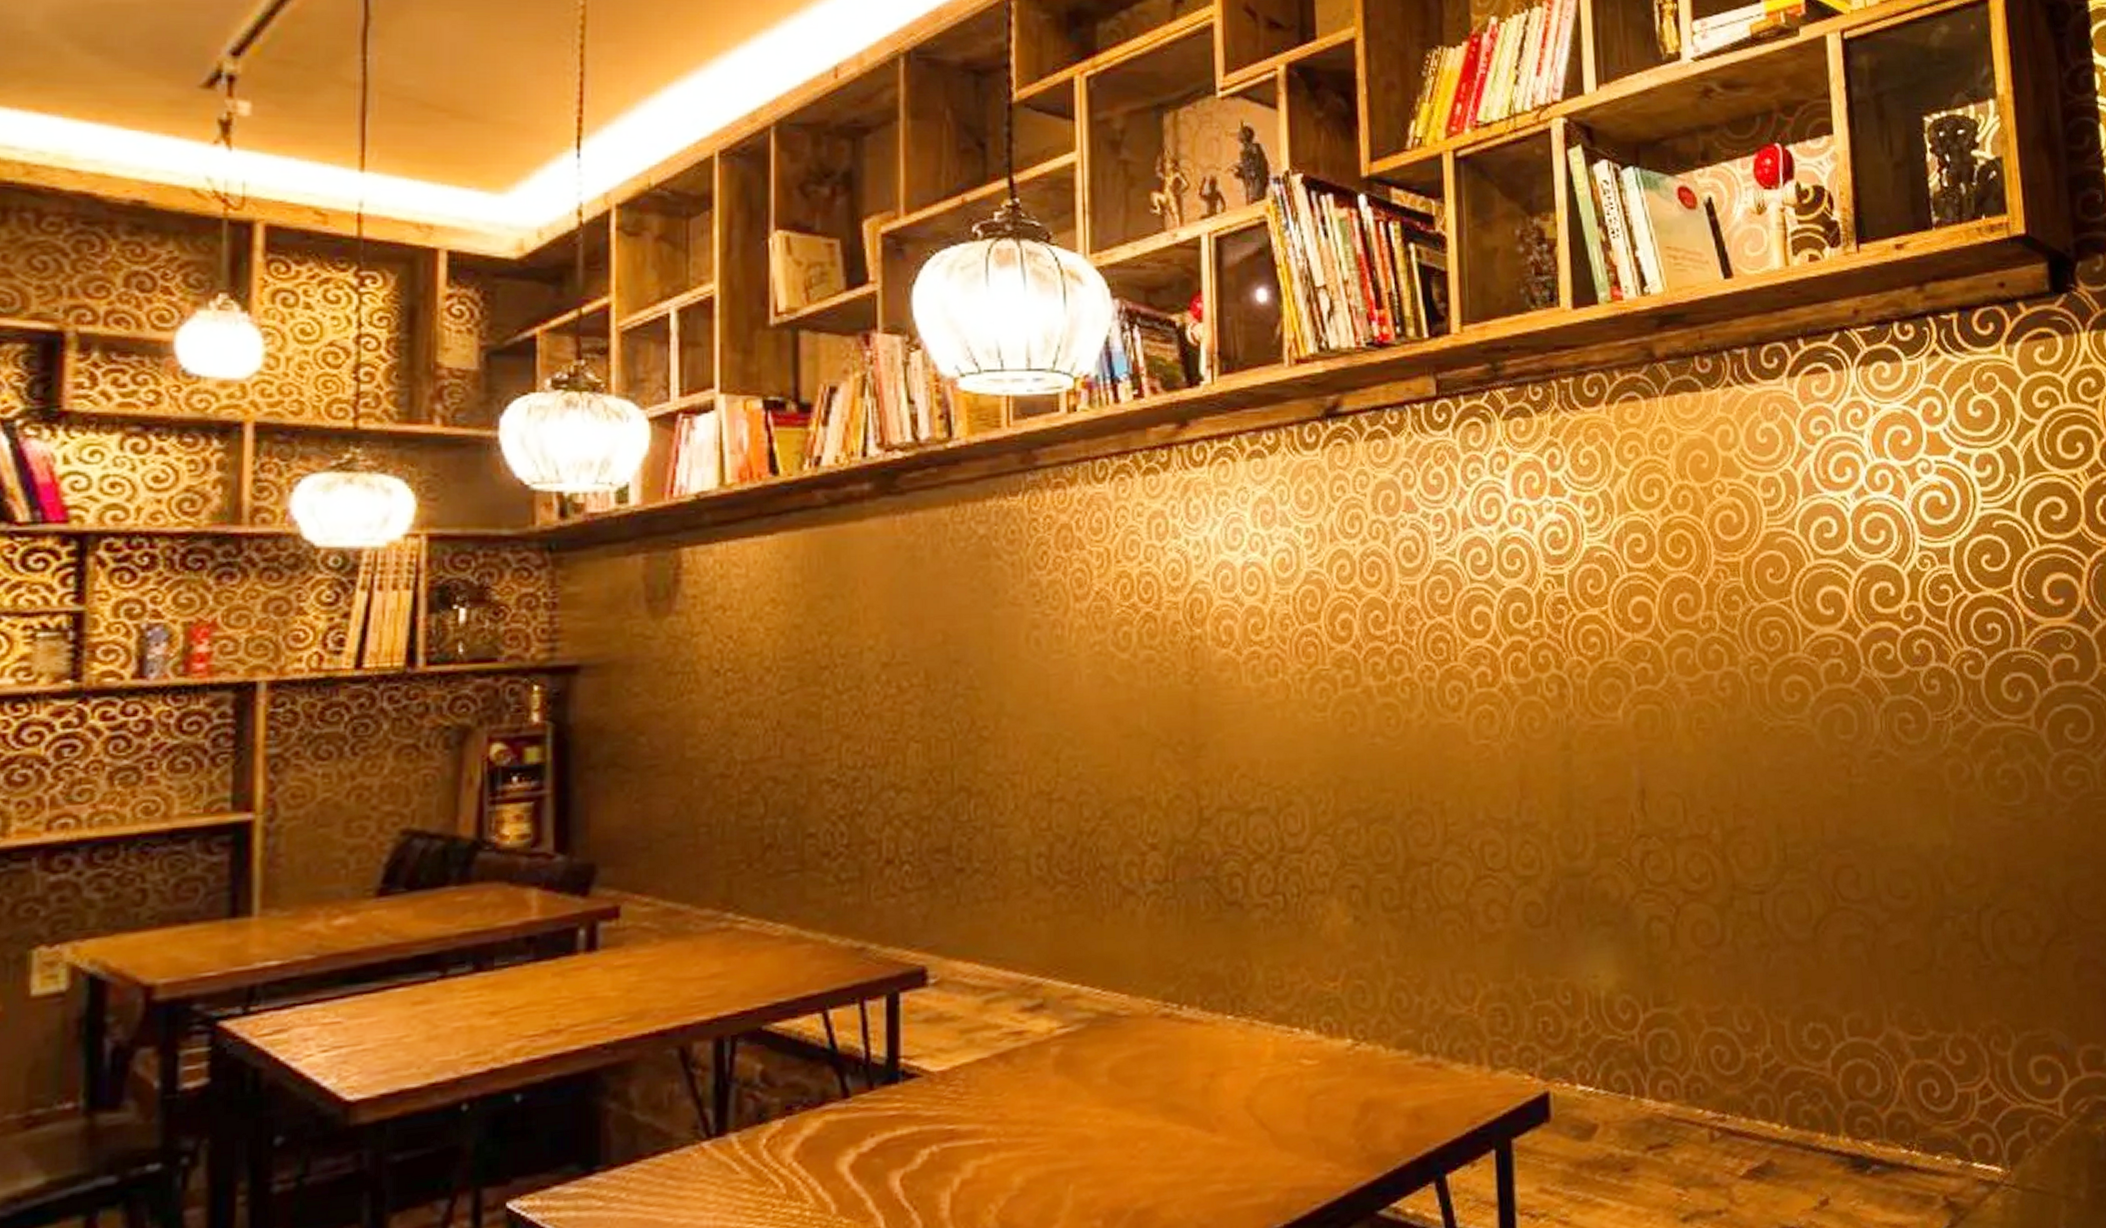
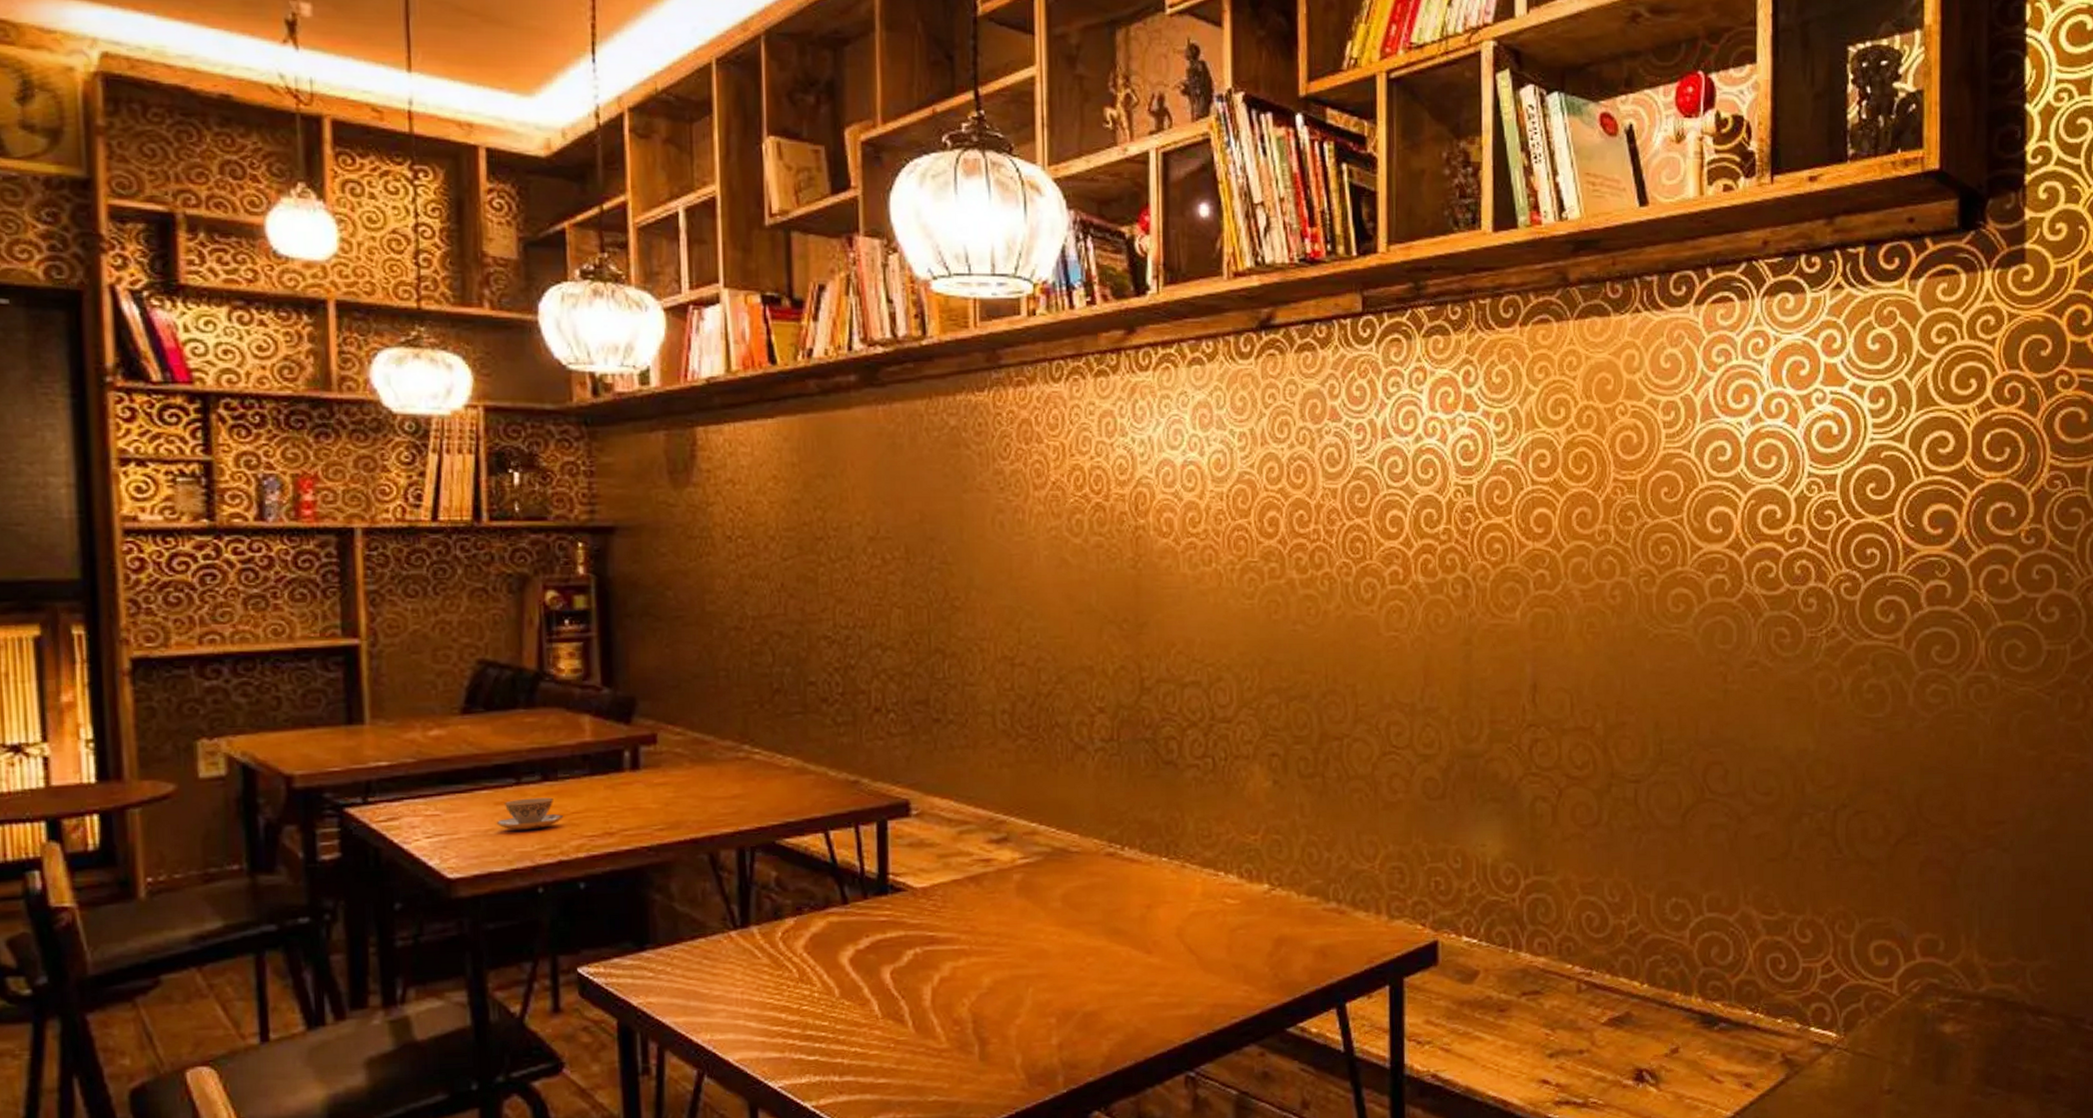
teacup: none [412,991,499,1035] -> present [496,797,564,830]

